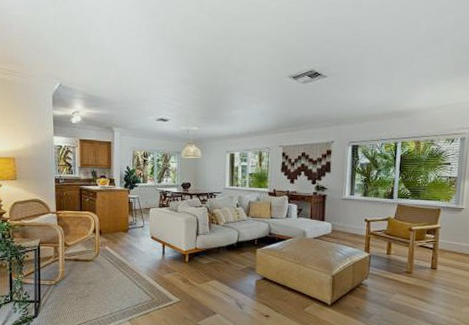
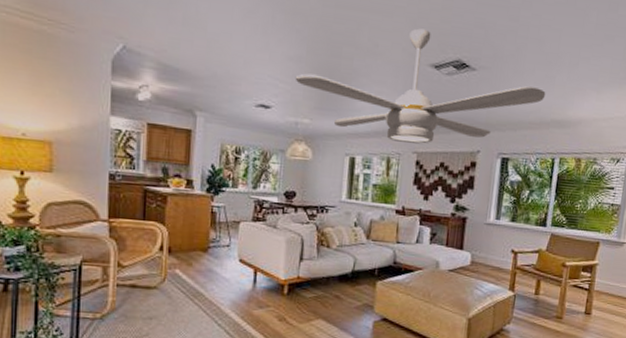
ceiling fan: none [185,49,386,139] -> present [295,28,546,144]

